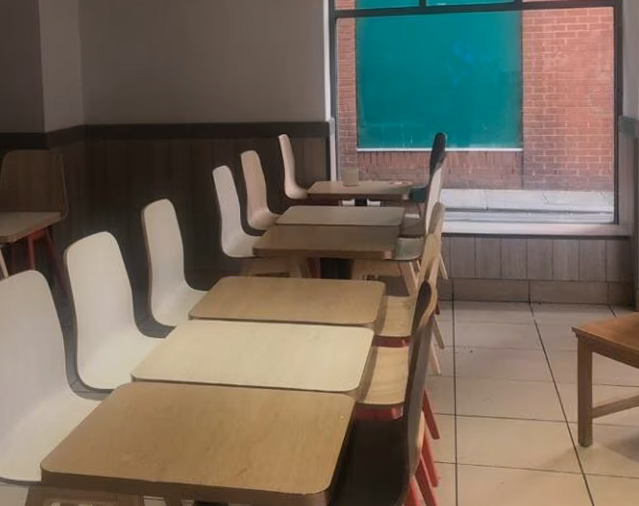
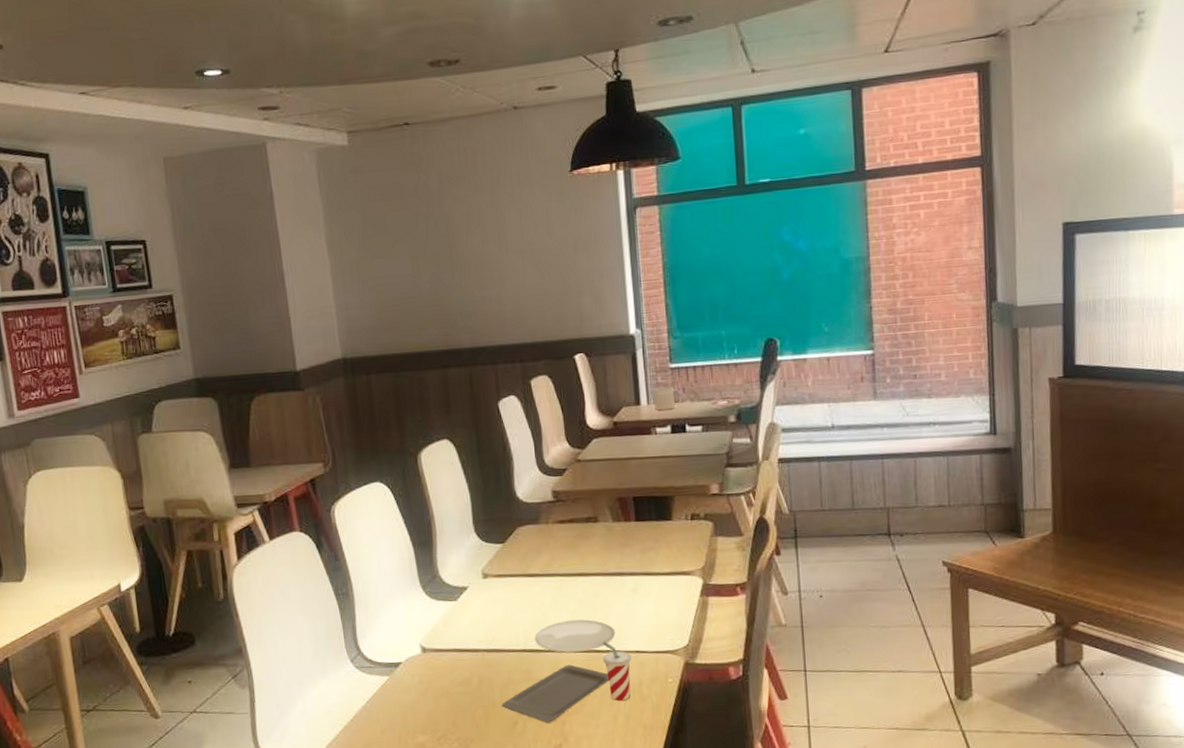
tray: none [197,399,291,449] -> present [502,664,609,723]
plate: none [230,360,298,388] -> present [535,619,616,653]
beverage cup: none [286,380,311,433] -> present [602,641,632,701]

